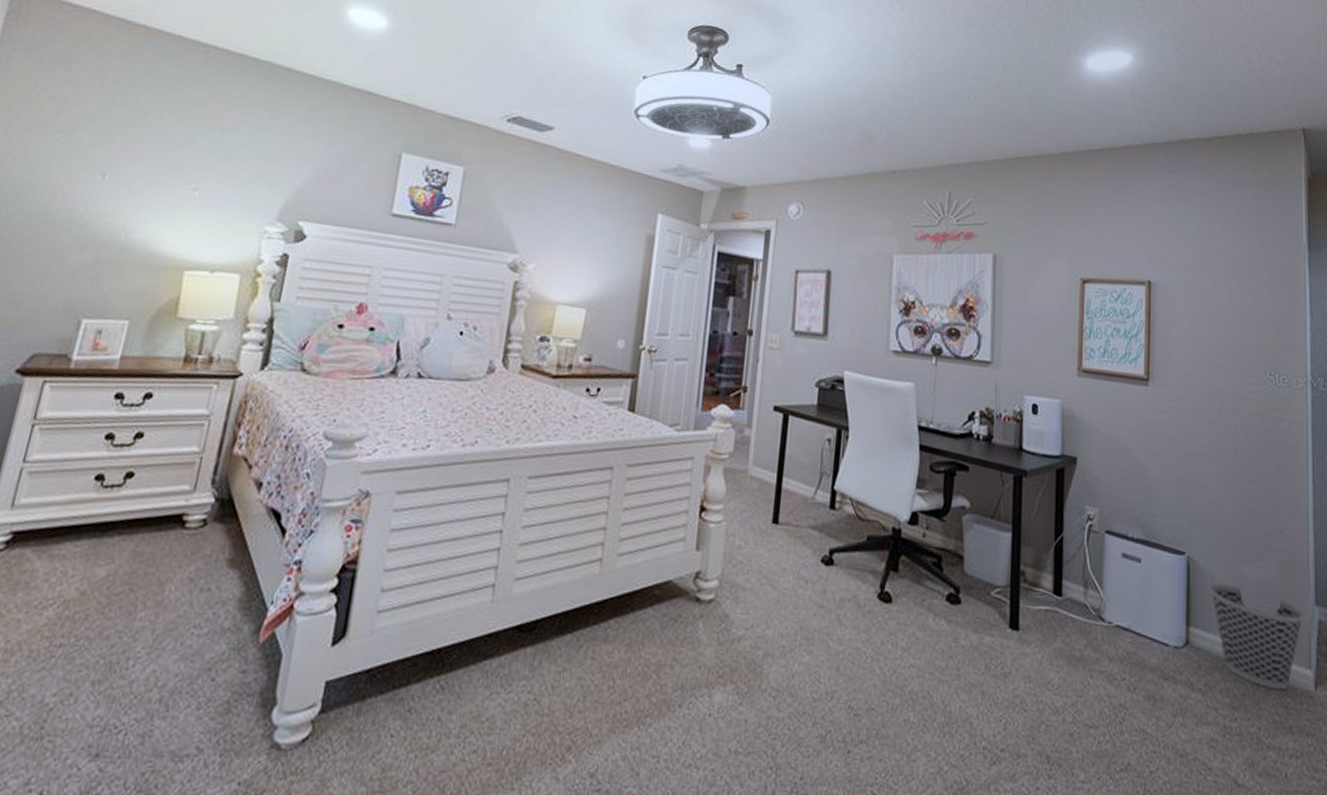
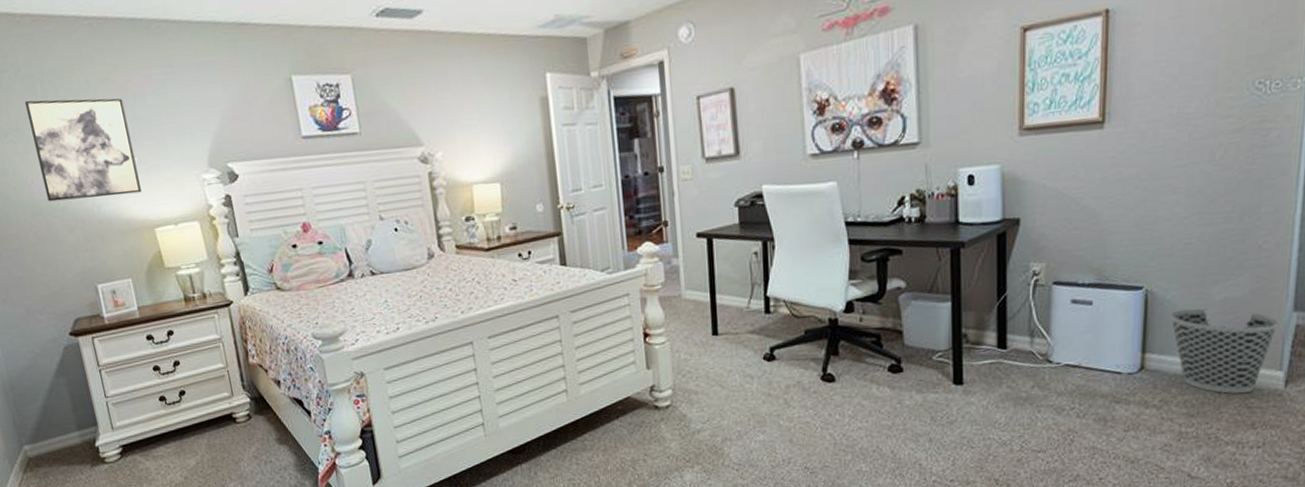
wall art: none [69,104,209,229] -> present [25,98,142,202]

